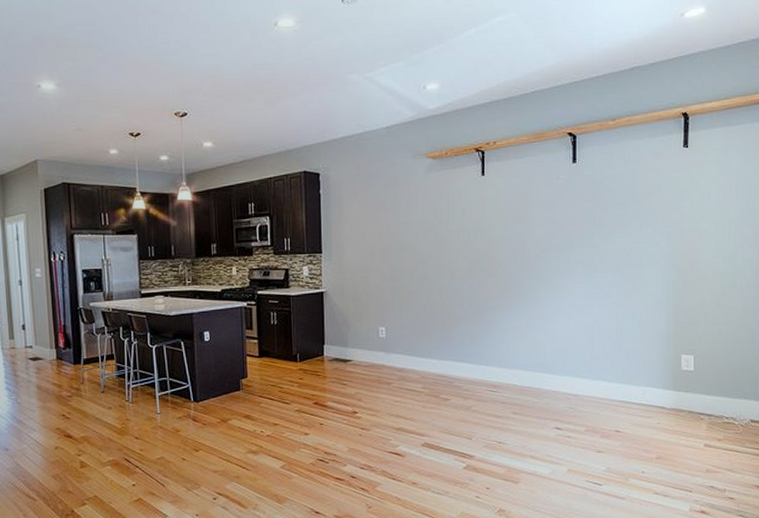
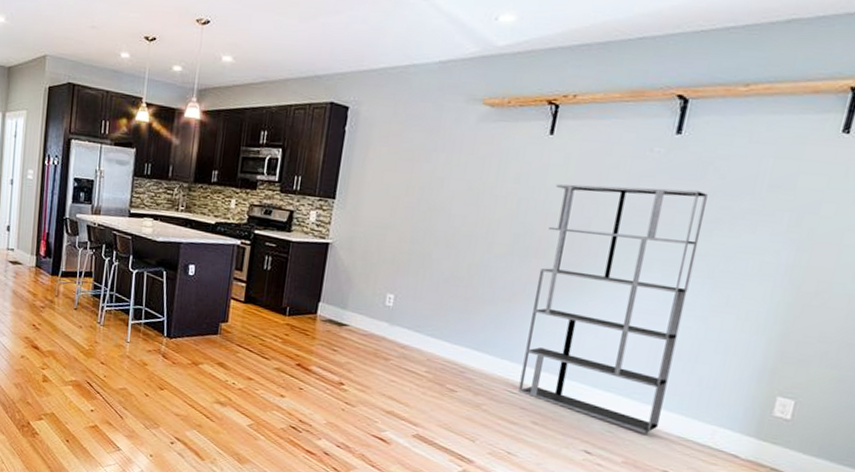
shelving unit: none [494,204,605,404] -> present [518,184,708,434]

